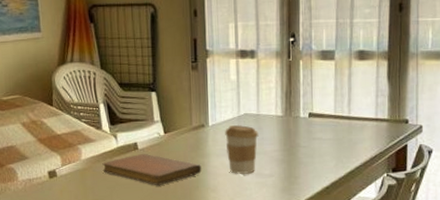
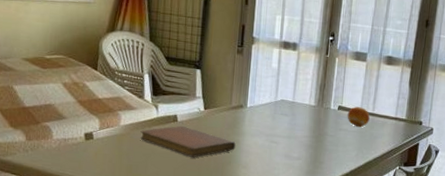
coffee cup: present [225,124,259,174] -> none [261,109,292,155]
fruit: none [320,111,346,134] -> present [347,106,370,128]

